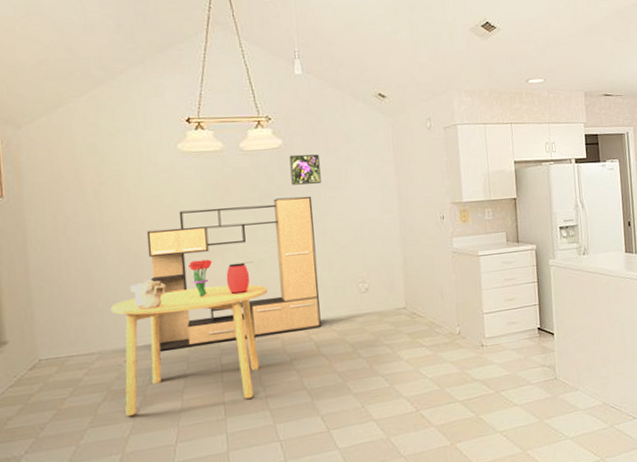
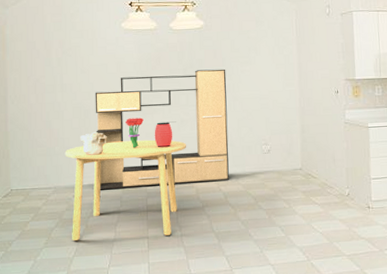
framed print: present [289,154,321,185] -> none [209,34,234,60]

